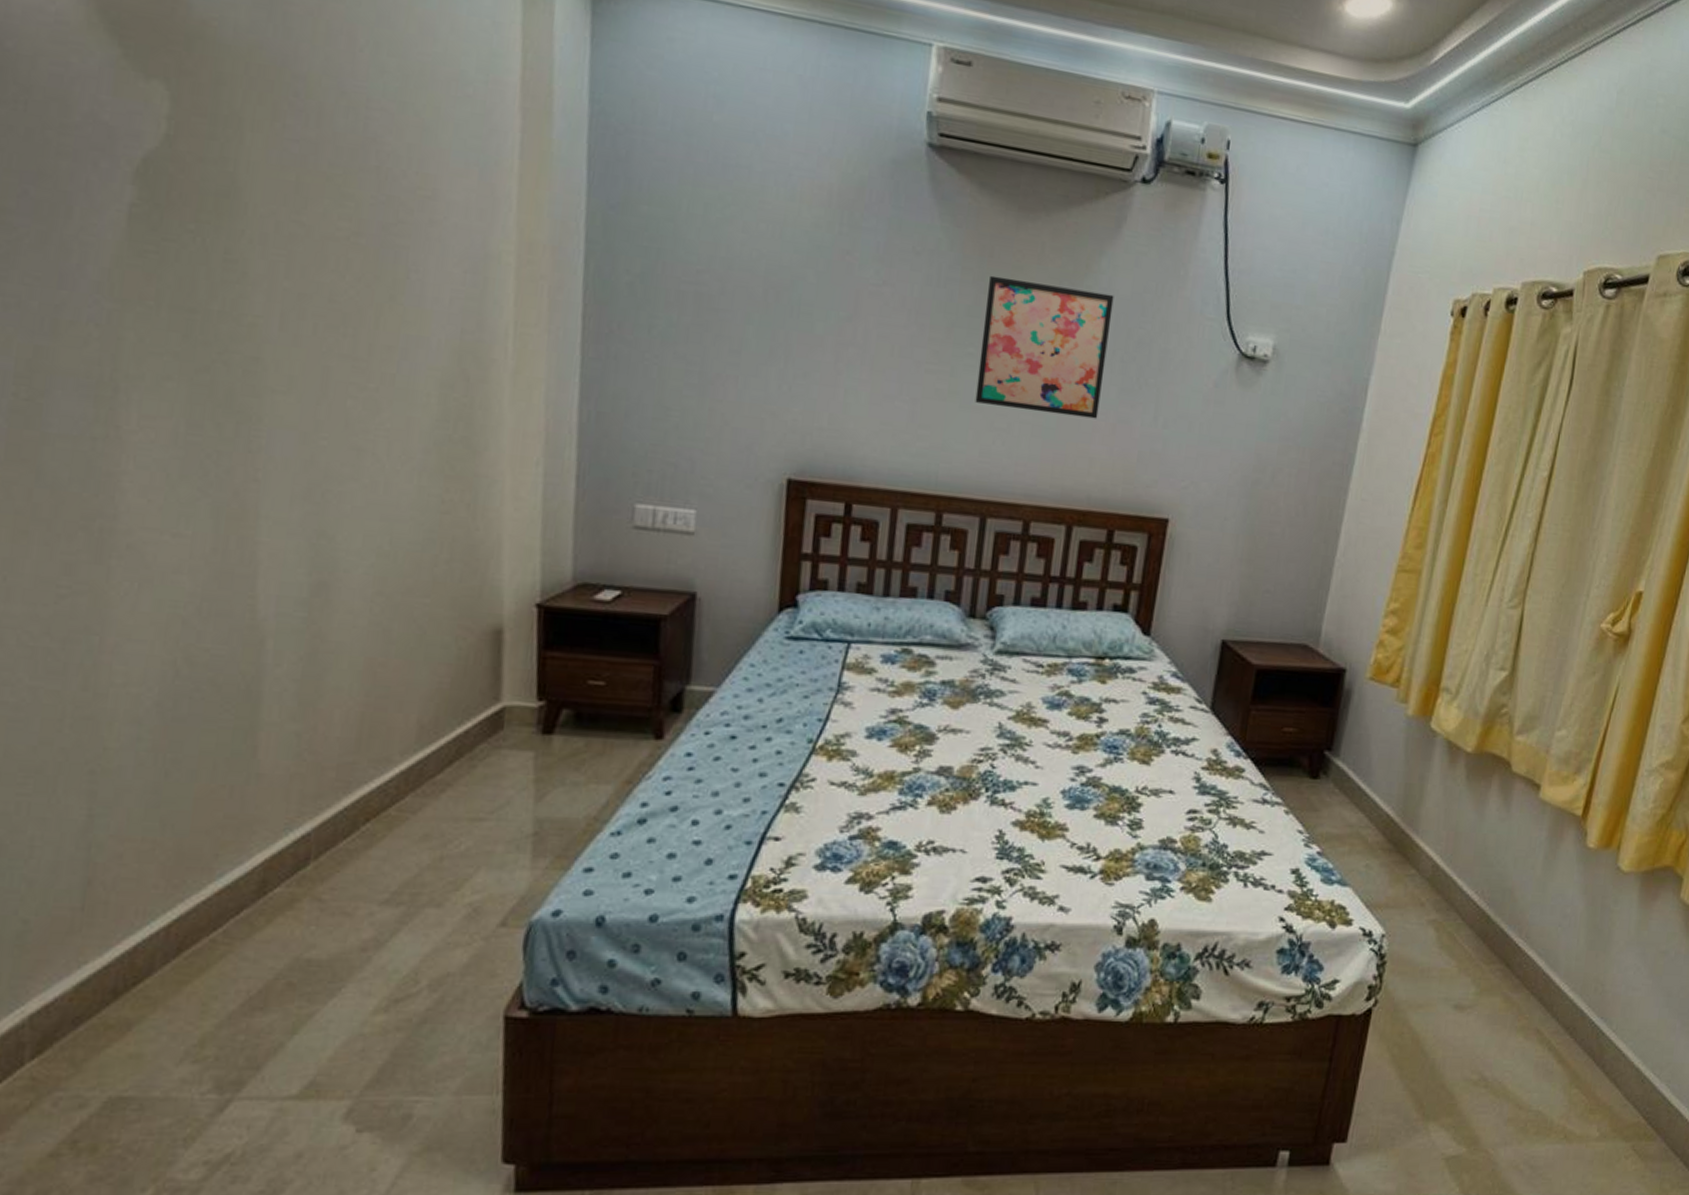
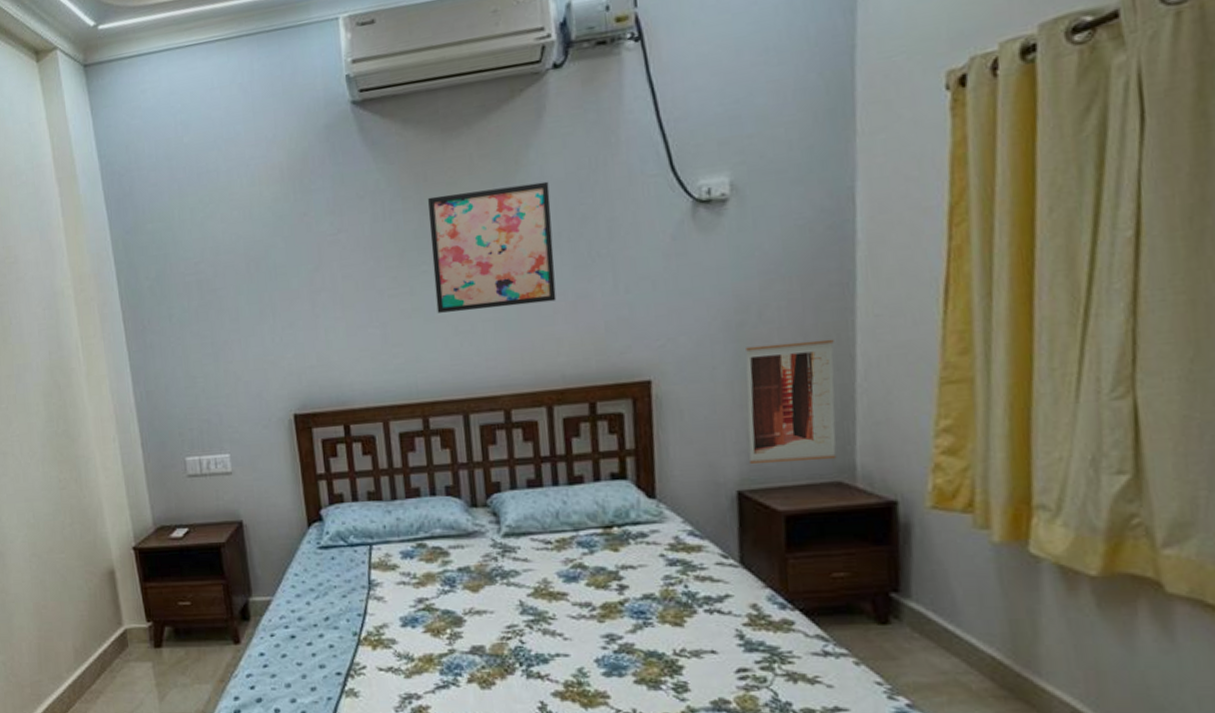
wall art: none [1237,505,1327,624] -> present [745,339,837,465]

